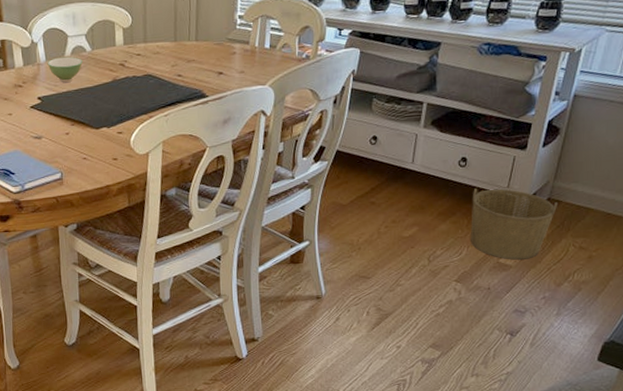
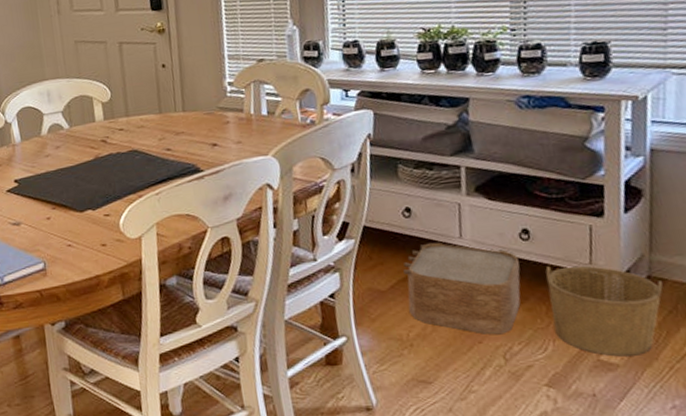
bowl: present [47,56,83,82] -> none [22,135,61,163]
woven basket: none [362,166,454,242] -> present [403,242,521,335]

